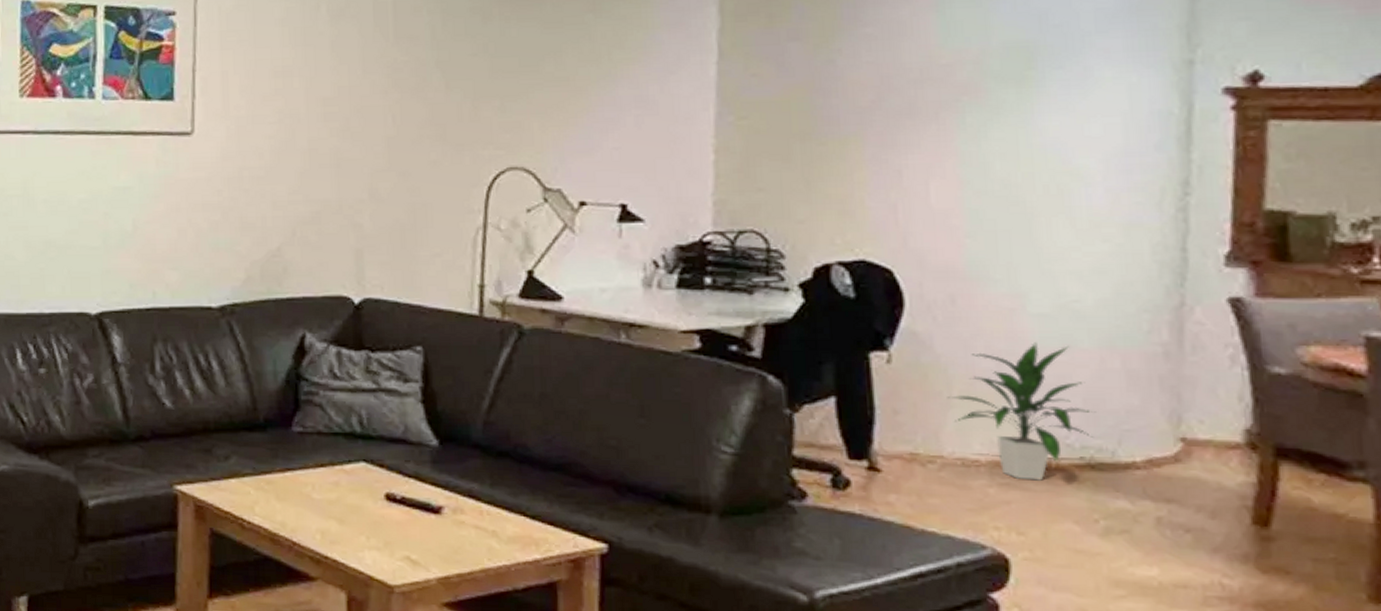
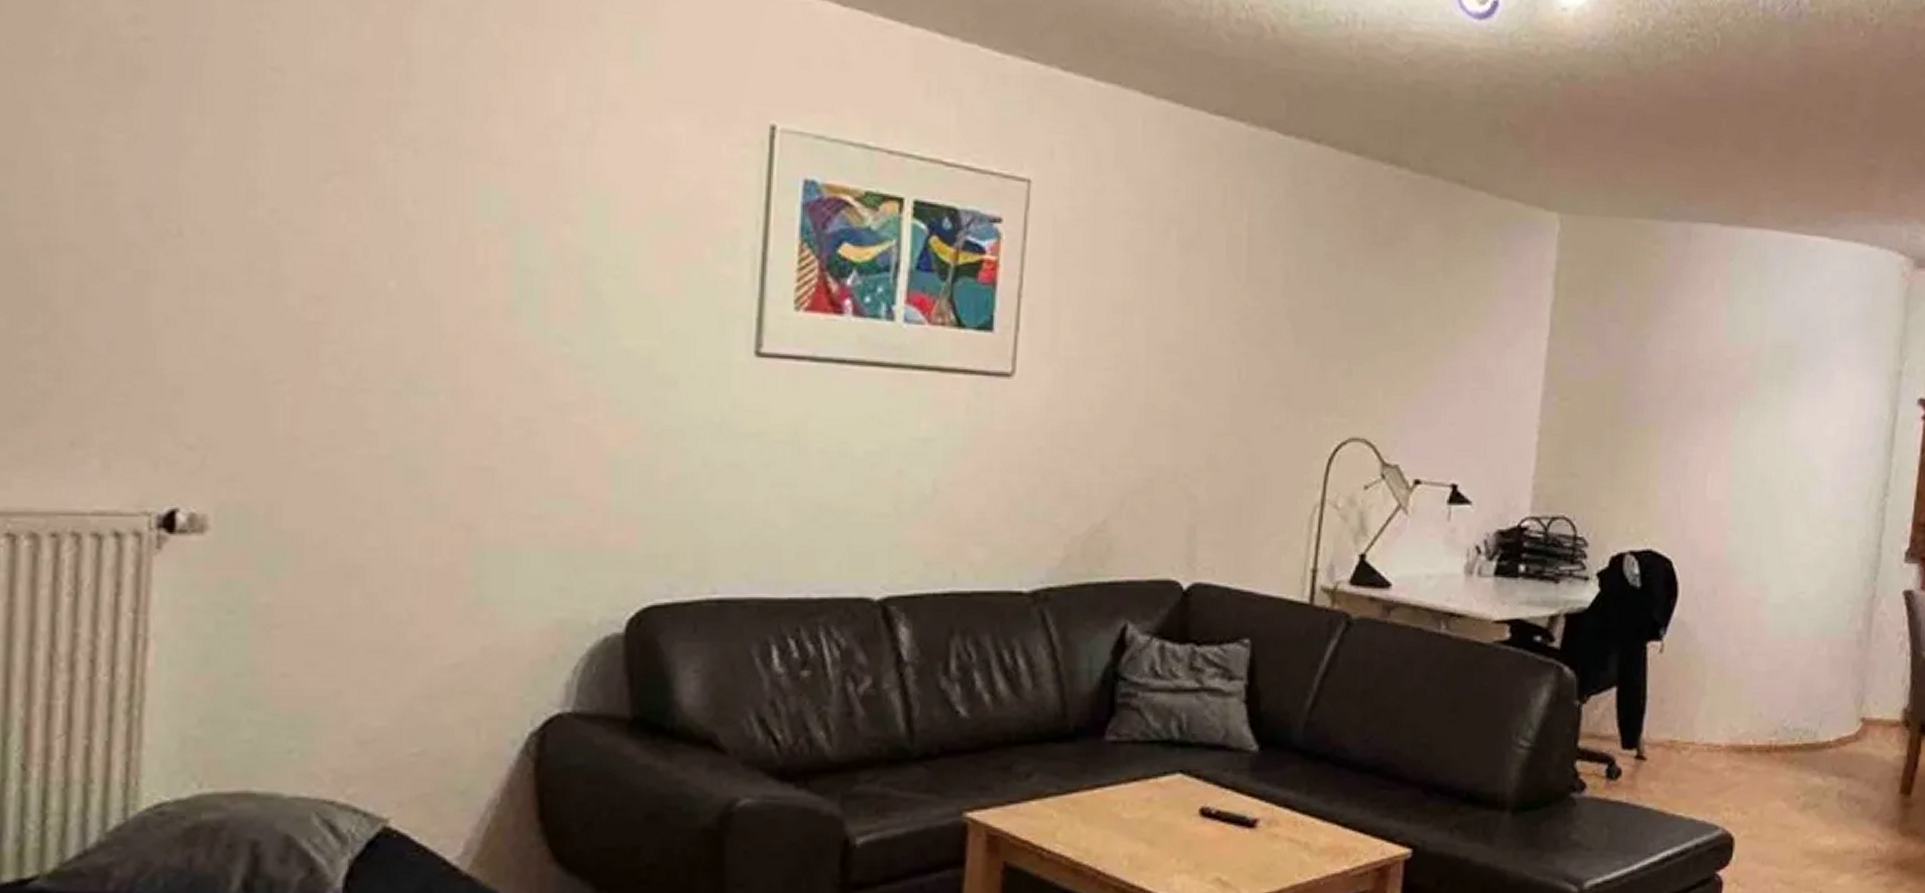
indoor plant: present [947,342,1096,481] -> none [1702,631,1807,762]

